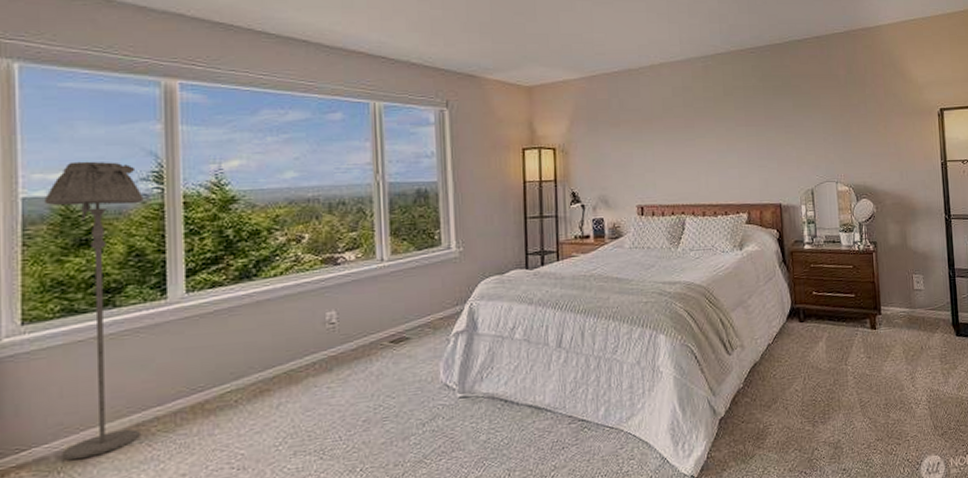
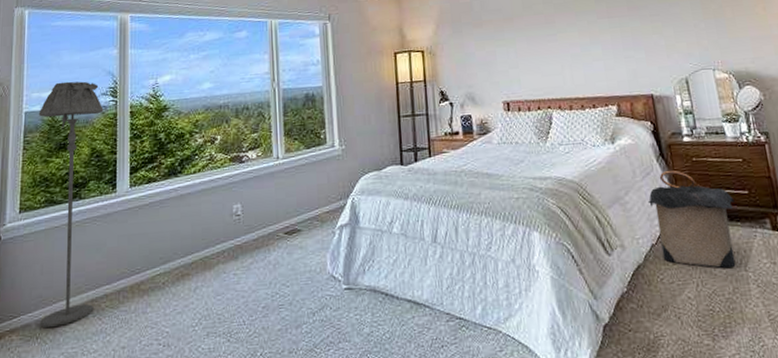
laundry hamper: none [768,275,843,363] -> present [647,170,736,268]

